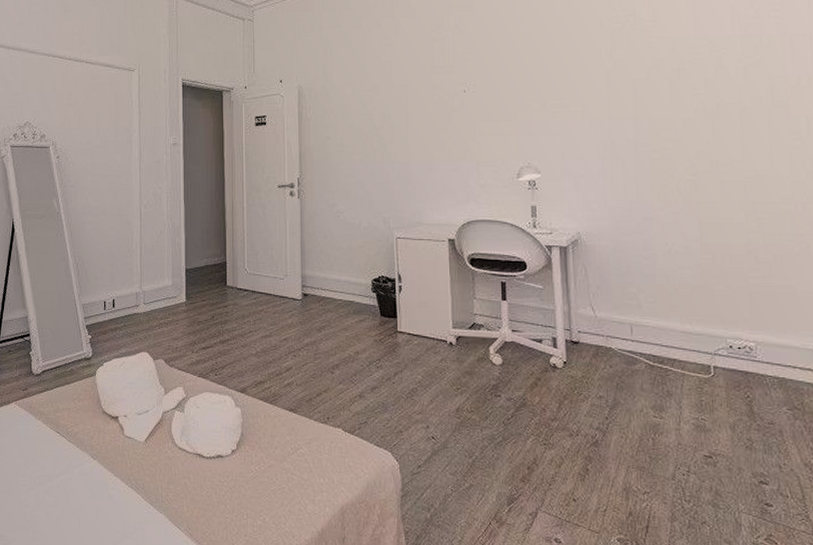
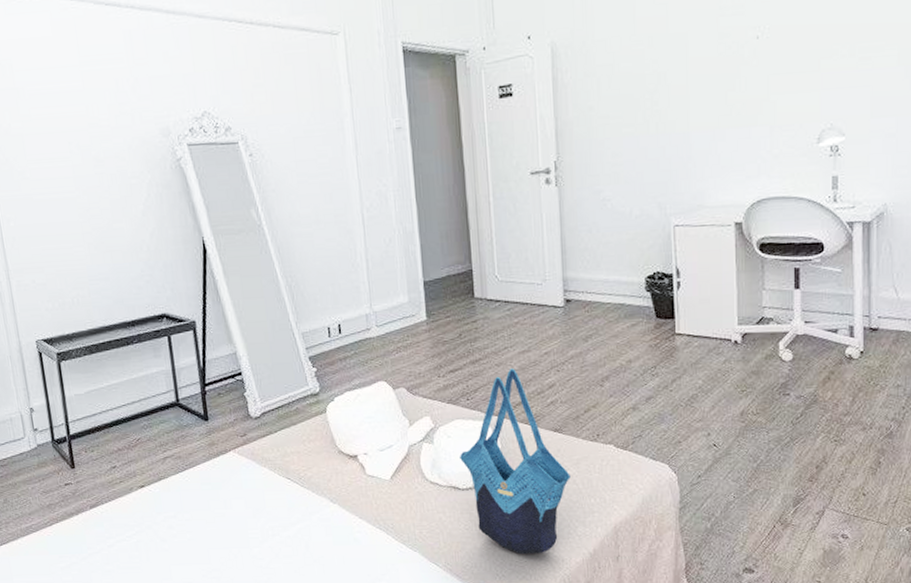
tote bag: none [206,350,303,528] -> present [460,368,570,555]

